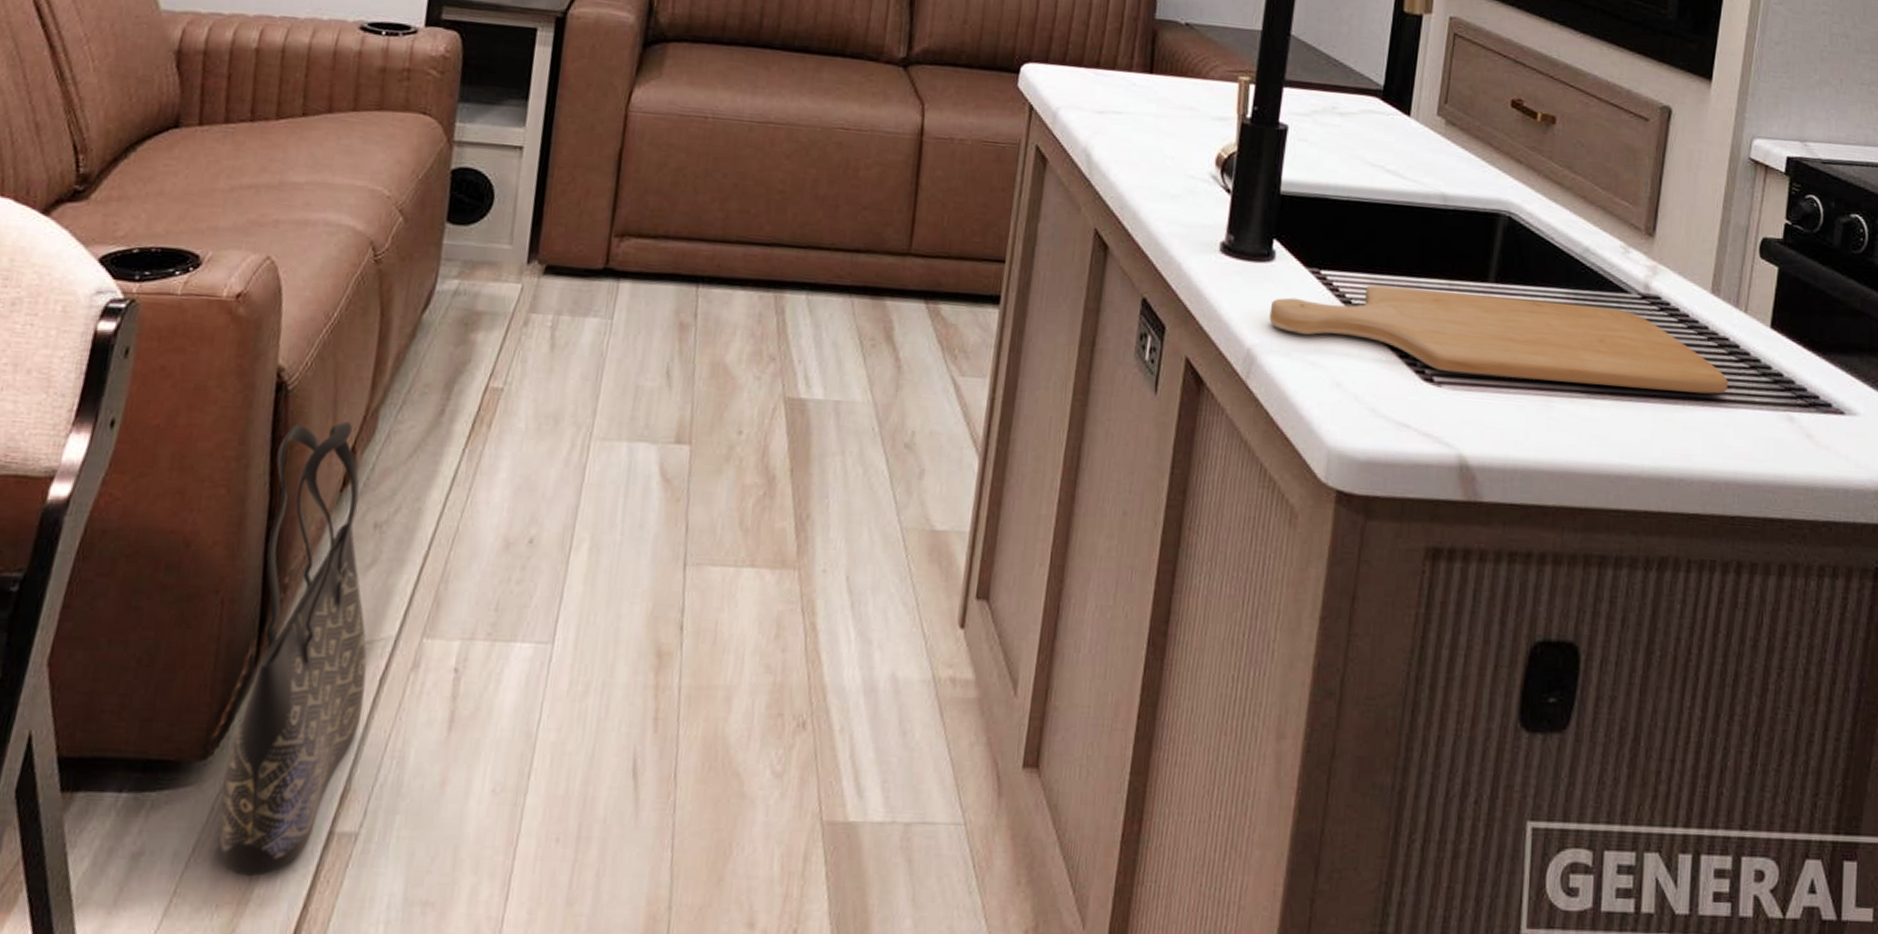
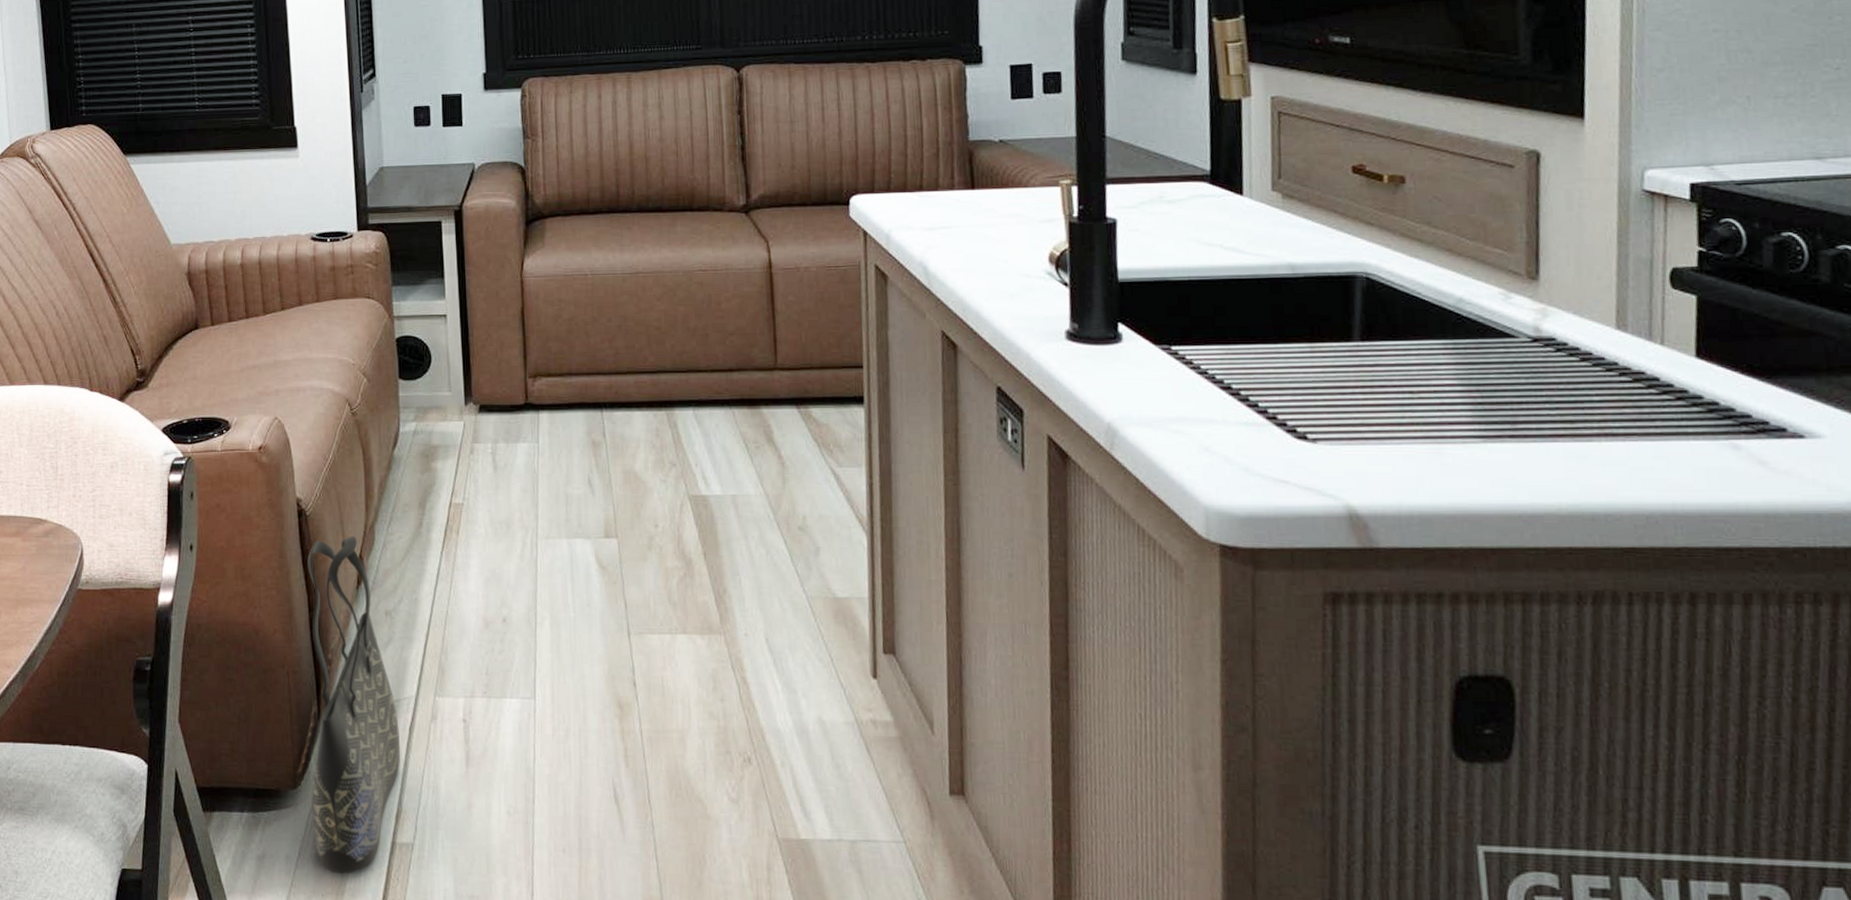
chopping board: present [1269,285,1729,394] -> none [1124,353,1652,429]

